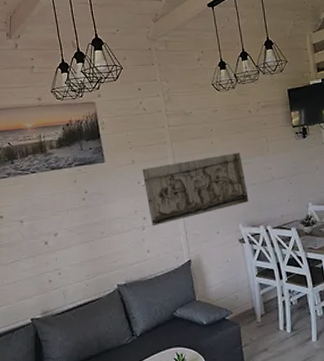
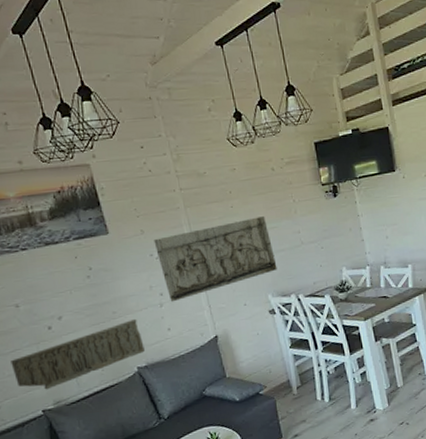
relief panel: none [10,239,125,300] -> present [11,318,145,390]

